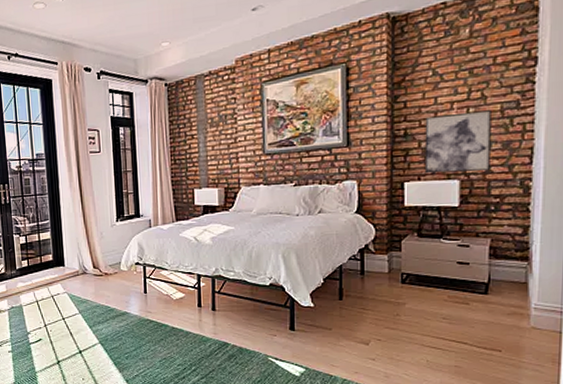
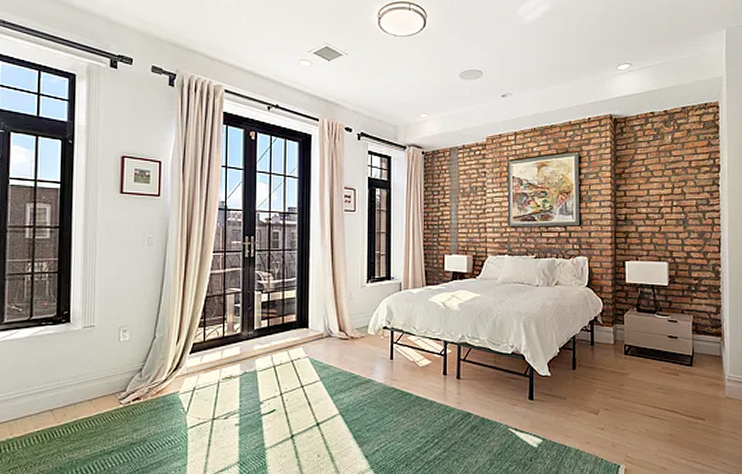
wall art: present [424,110,492,174] -> none [640,204,690,256]

